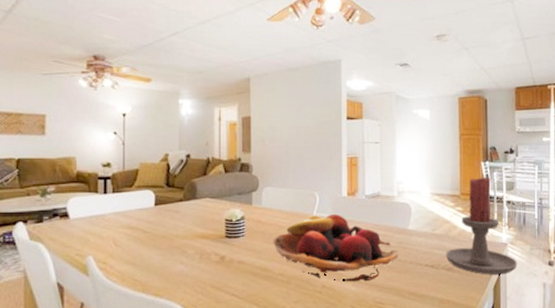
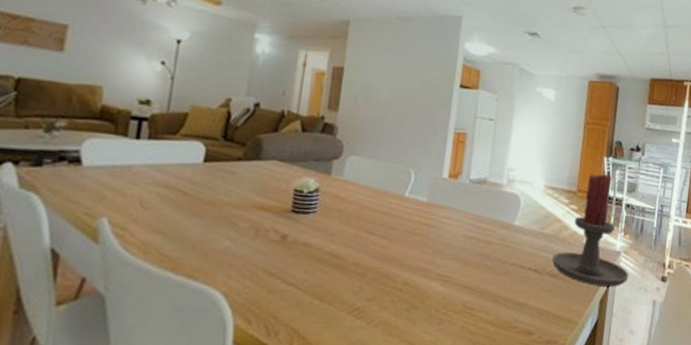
fruit basket: present [273,213,399,281] -> none [350,196,500,281]

